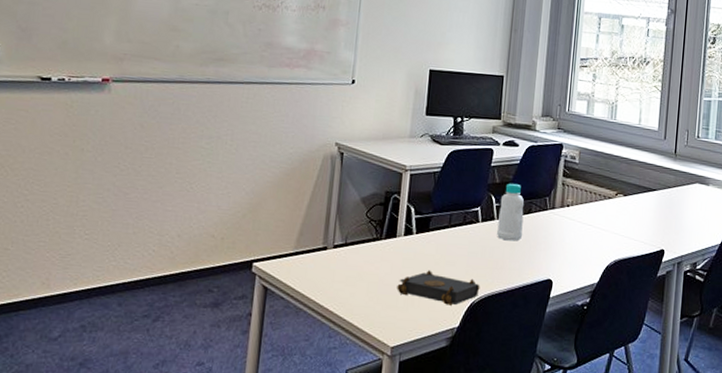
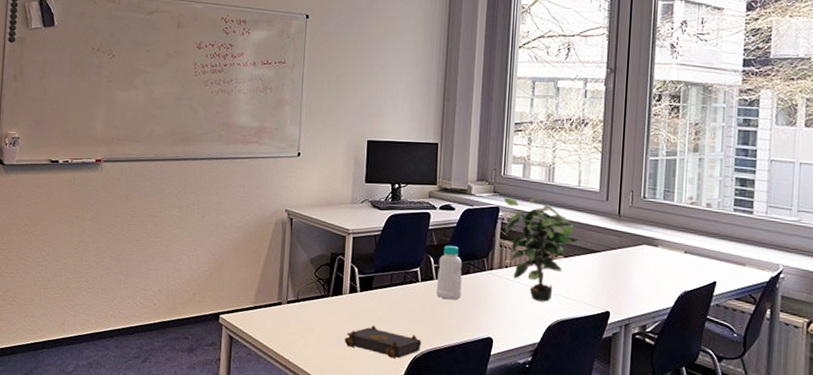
potted plant: none [567,134,639,241] -> present [503,197,580,302]

